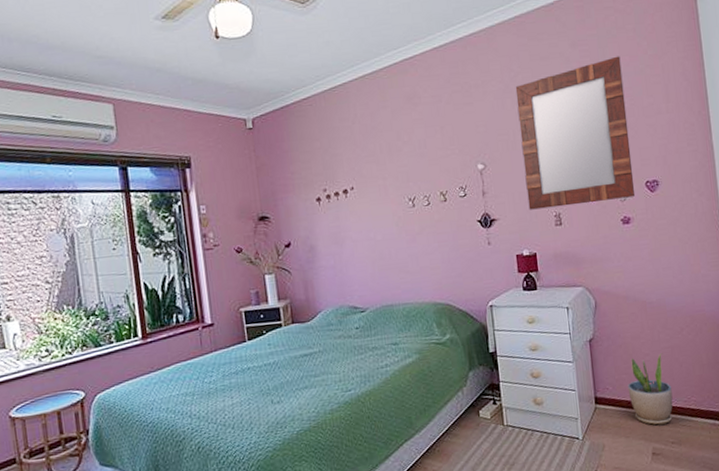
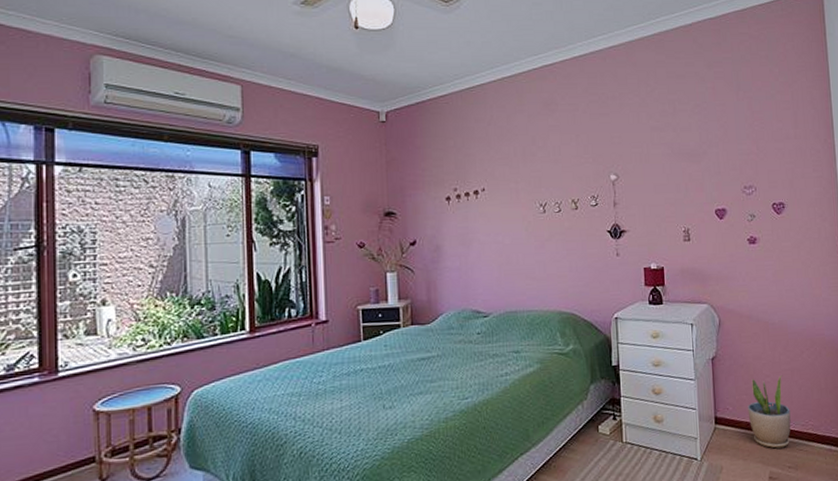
home mirror: present [515,56,636,210] -> none [651,80,762,224]

